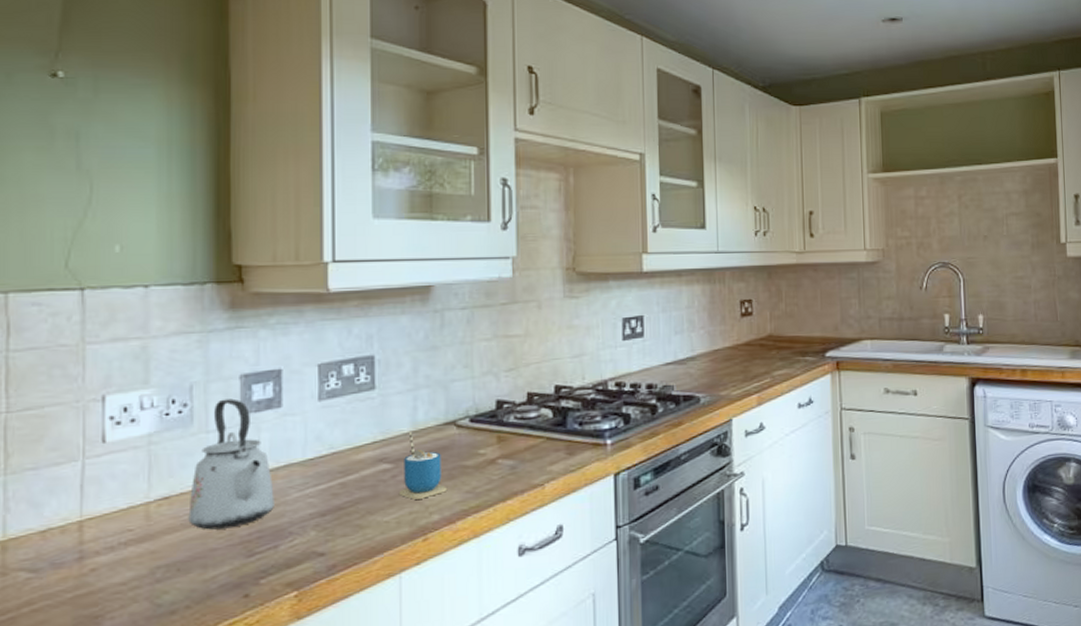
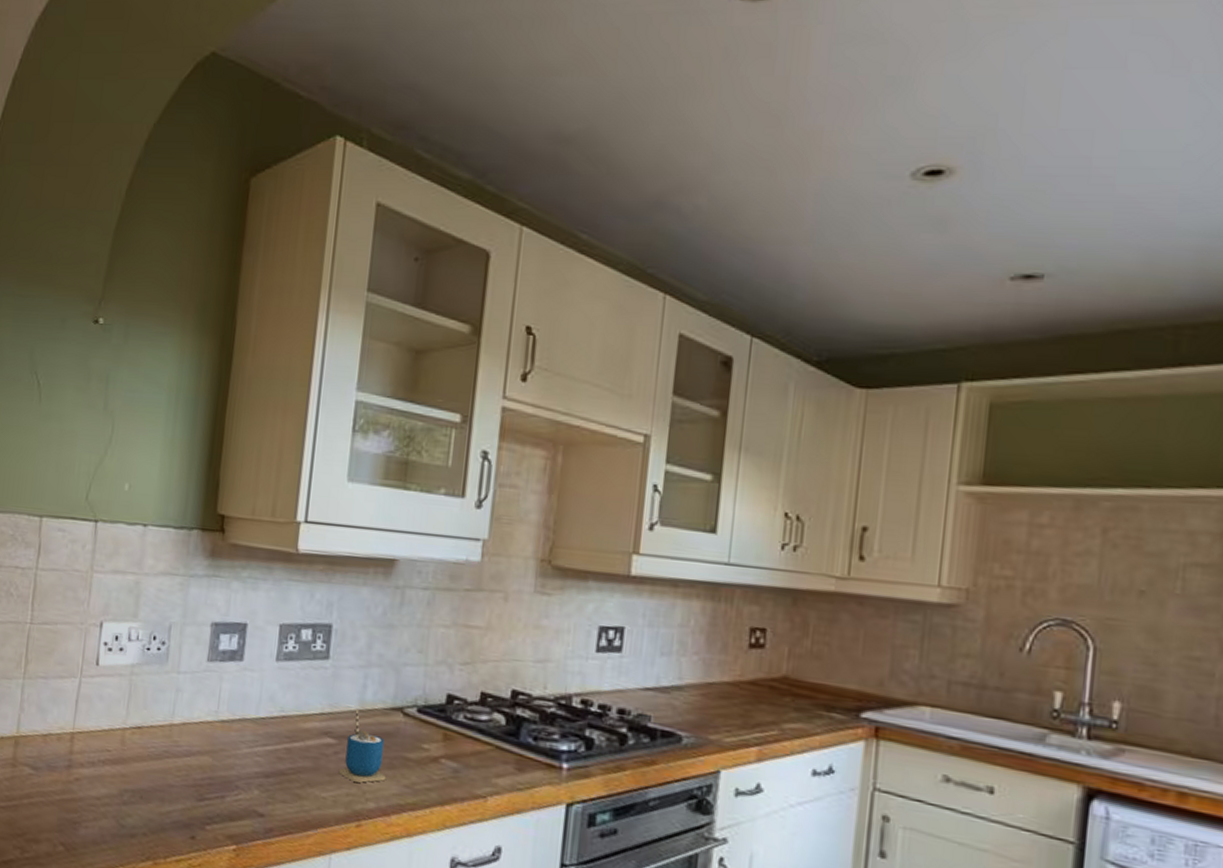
kettle: present [188,398,274,530] -> none [154,643,228,770]

